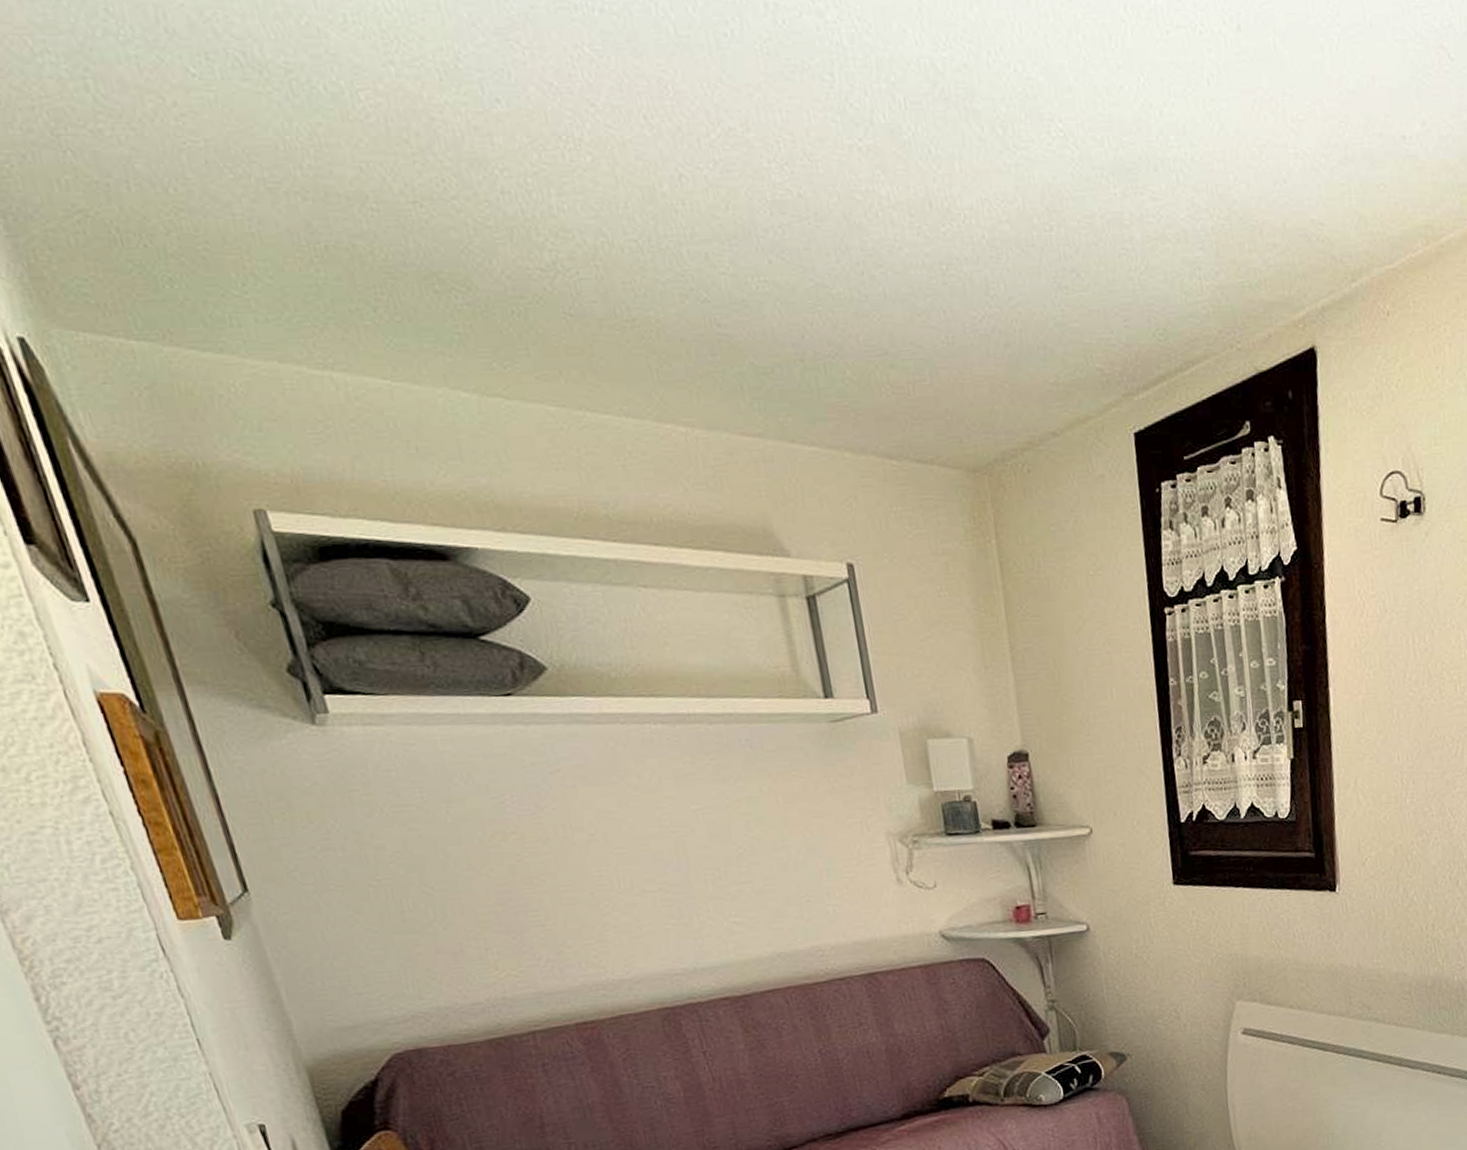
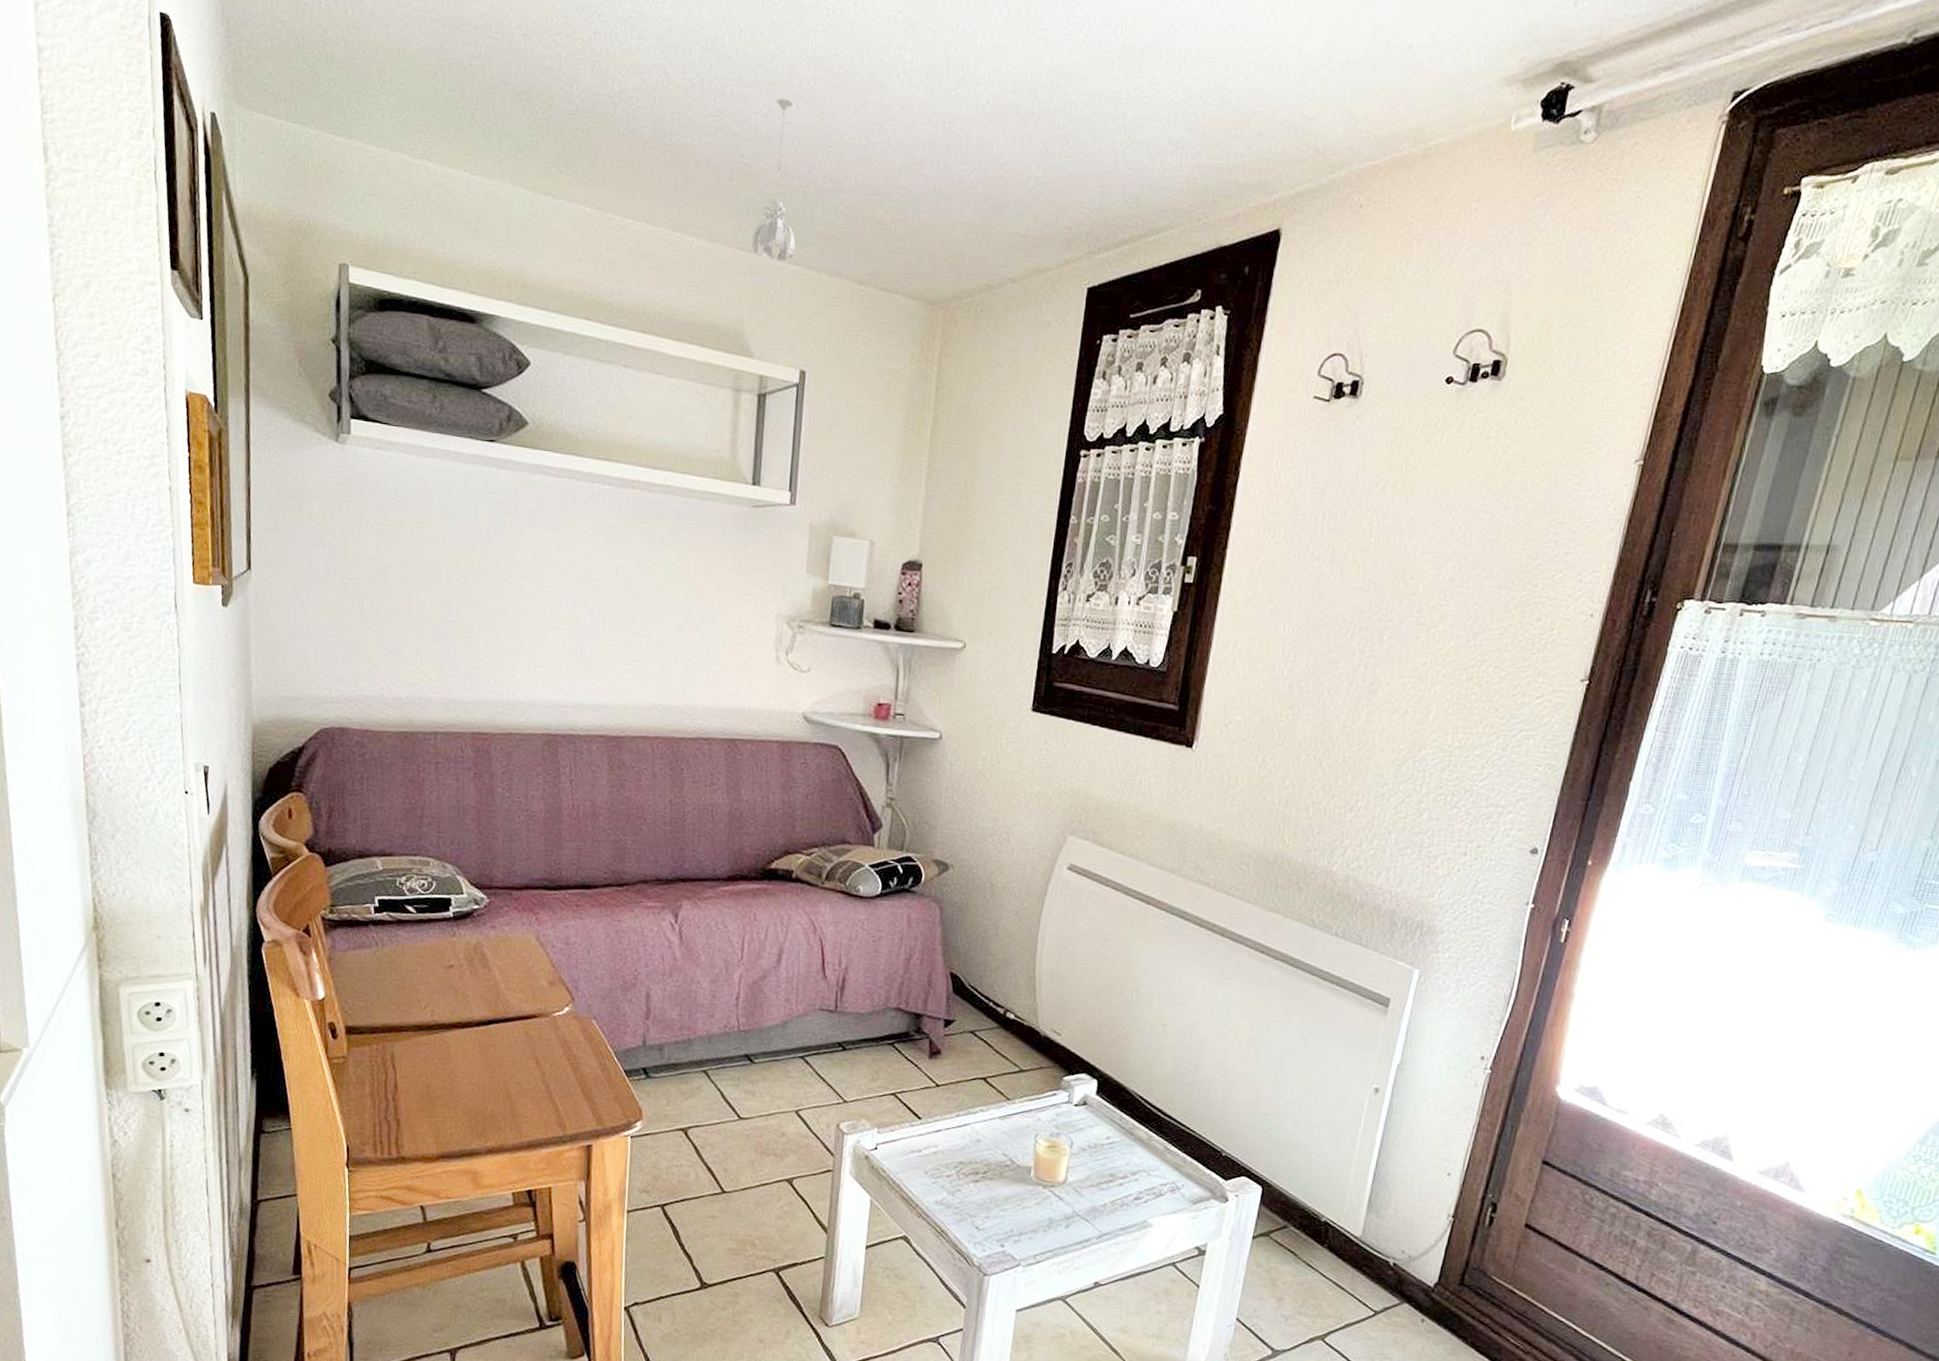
pendant light: none [743,253,809,443] -> present [751,98,796,261]

